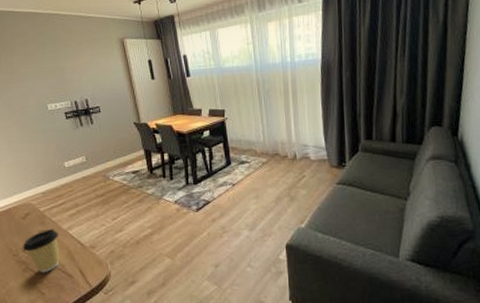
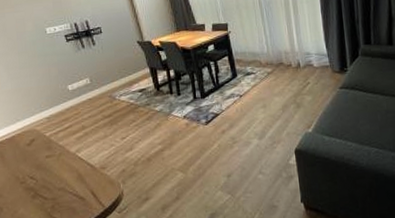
coffee cup: present [23,228,60,273] -> none [30,152,70,198]

